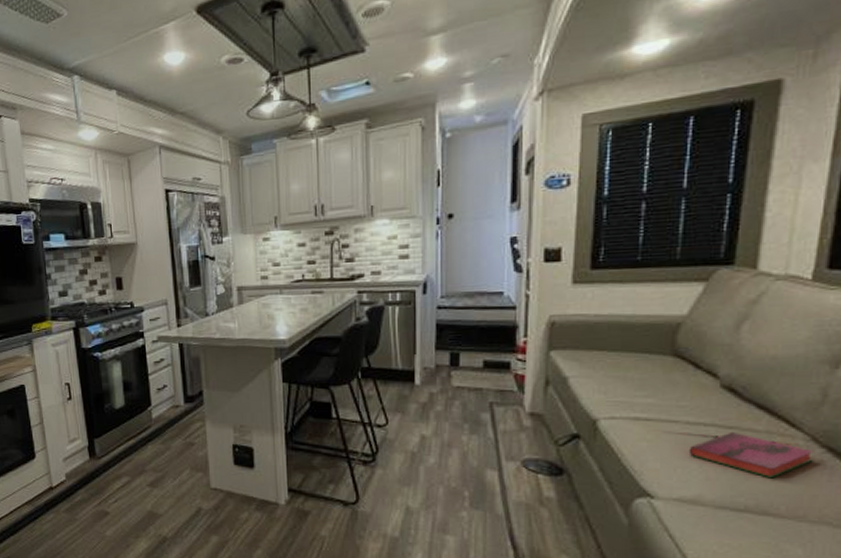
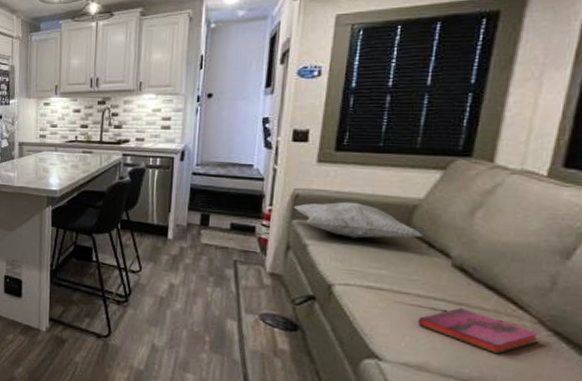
decorative pillow: none [549,325,688,366] -> present [293,201,423,239]

